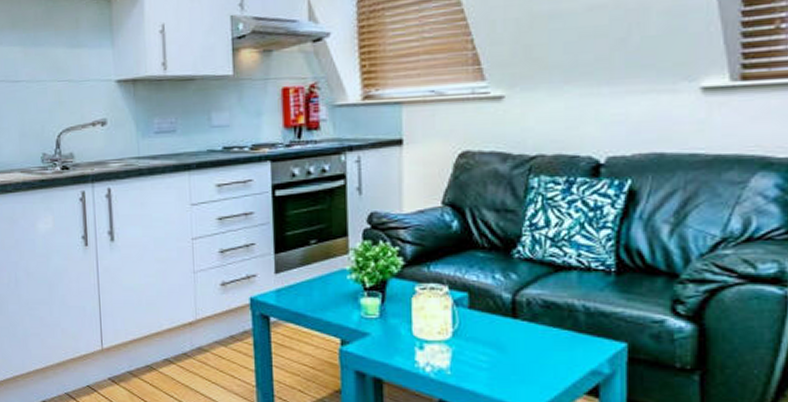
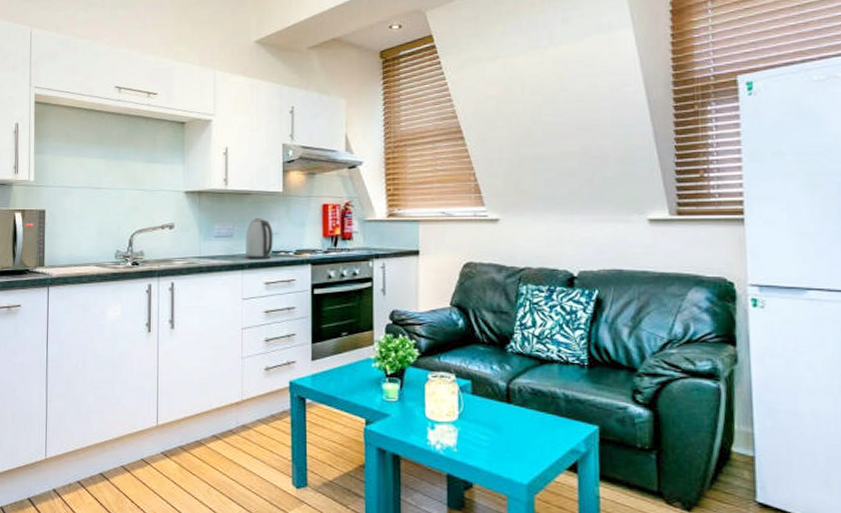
kettle: none [191,108,224,159] -> present [246,218,273,260]

